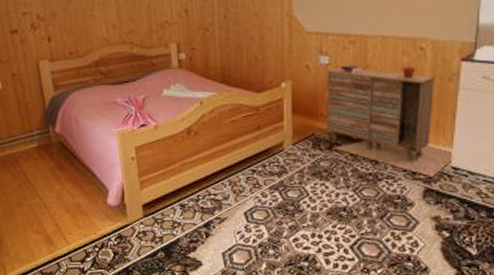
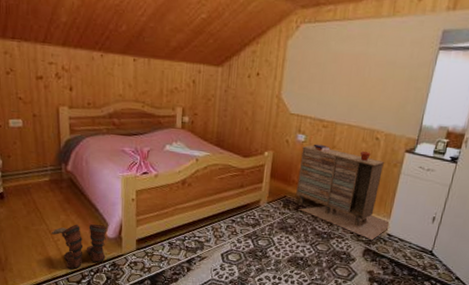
boots: none [45,192,110,246] -> present [51,224,108,269]

